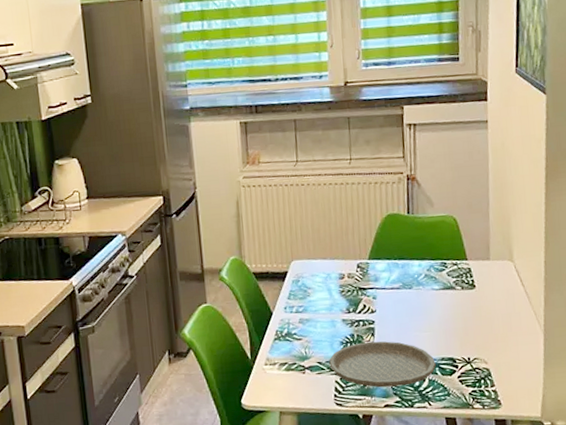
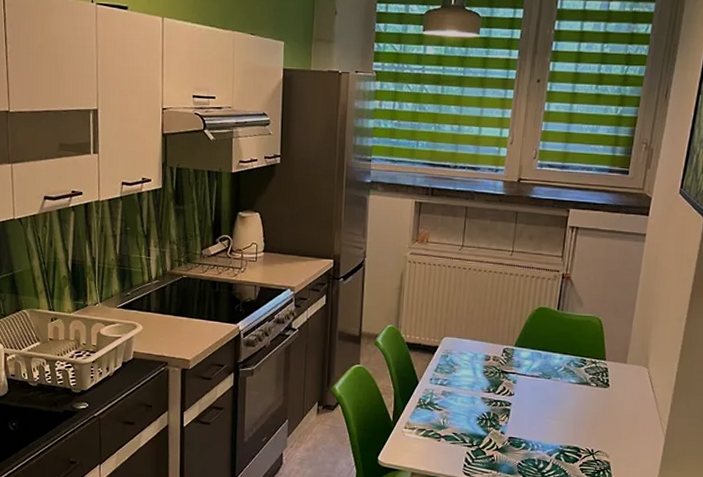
plate: present [329,341,436,388] -> none [464,421,561,466]

